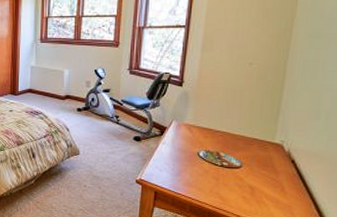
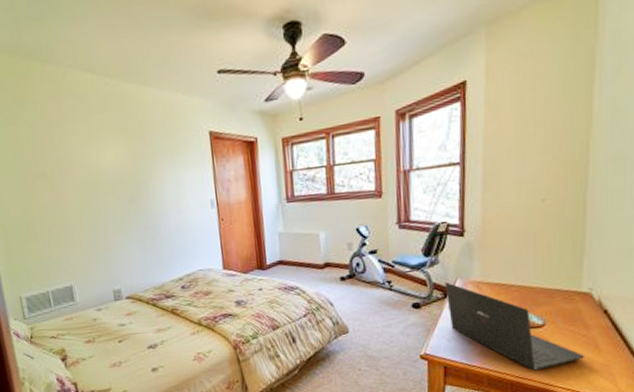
laptop: none [162,122,272,203] -> present [444,282,584,370]

